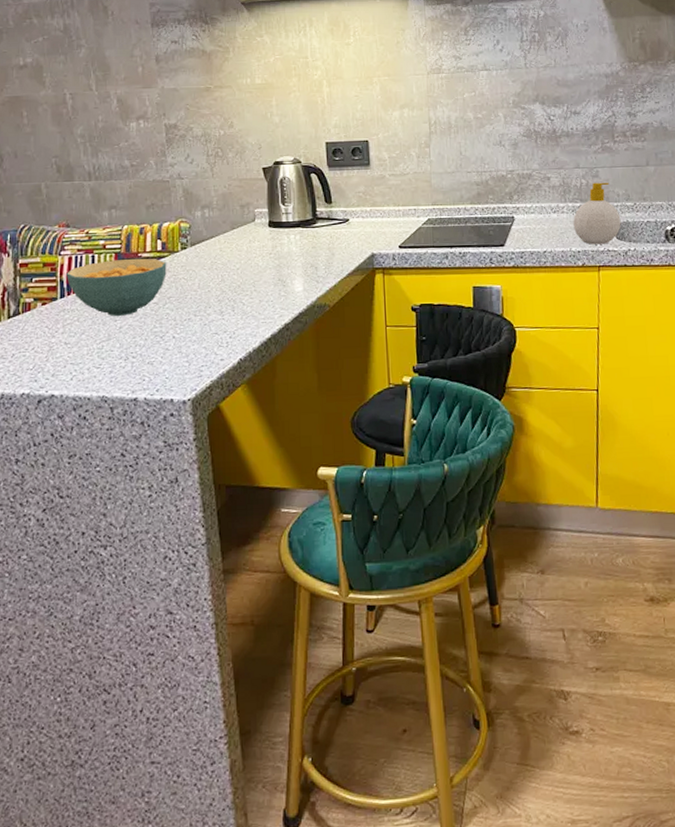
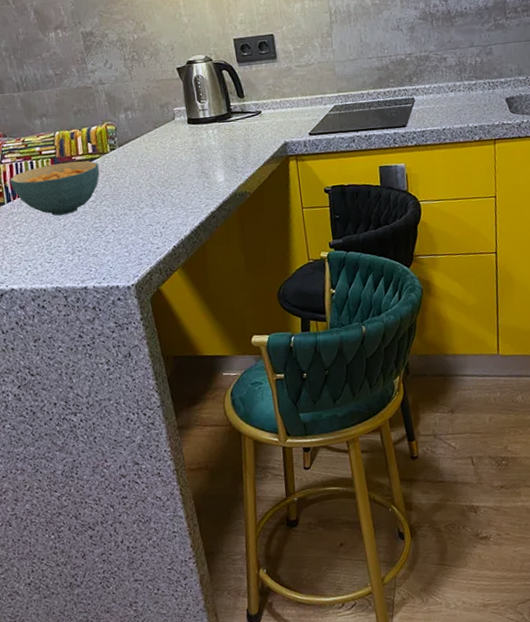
soap bottle: present [573,182,621,245] -> none [469,58,515,120]

